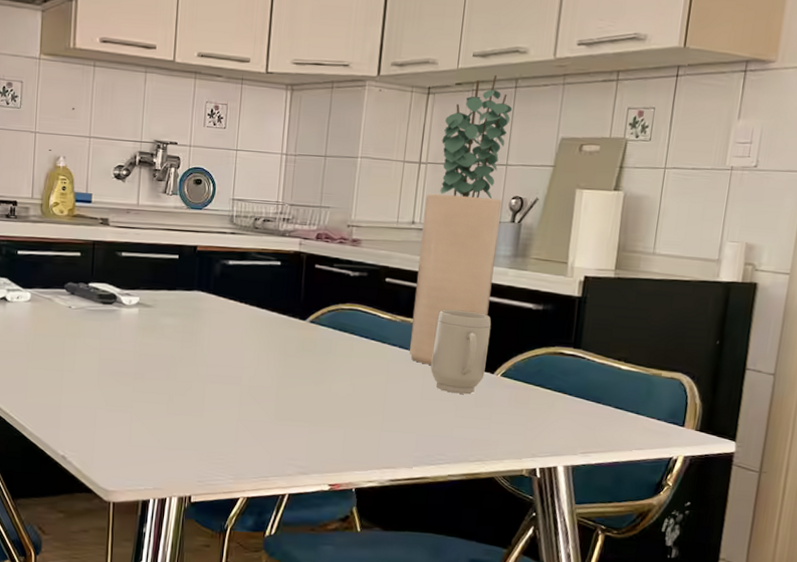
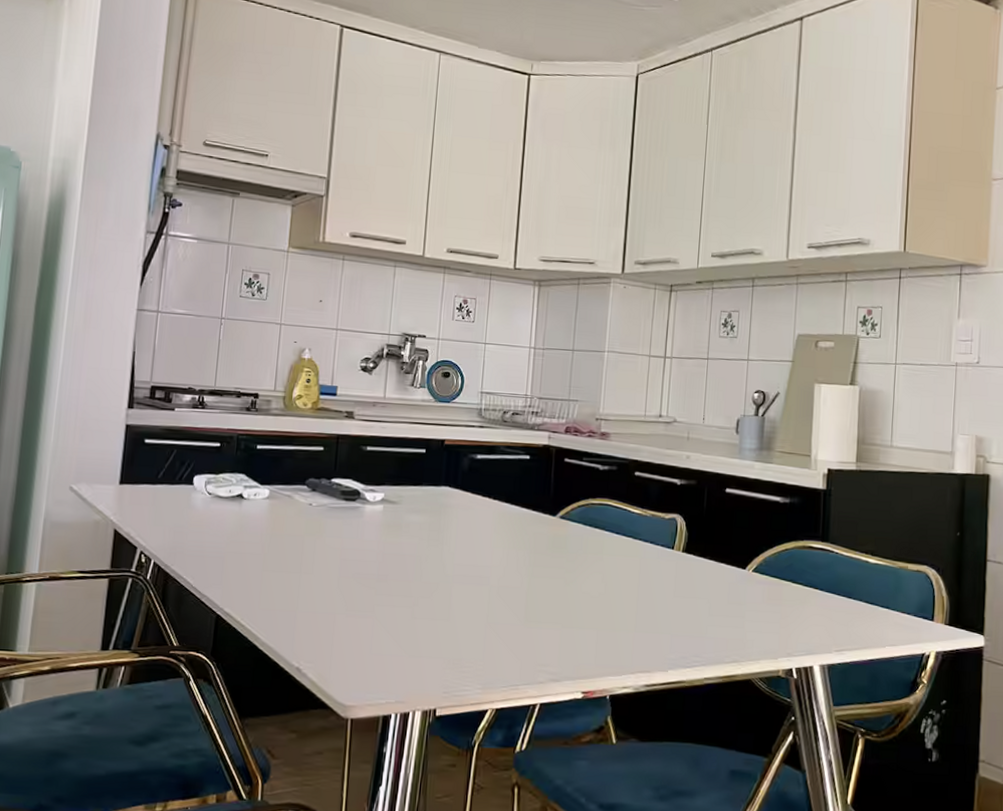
vase: present [409,74,513,365] -> none [661,274,751,561]
mug: present [430,309,492,394] -> none [682,503,741,591]

